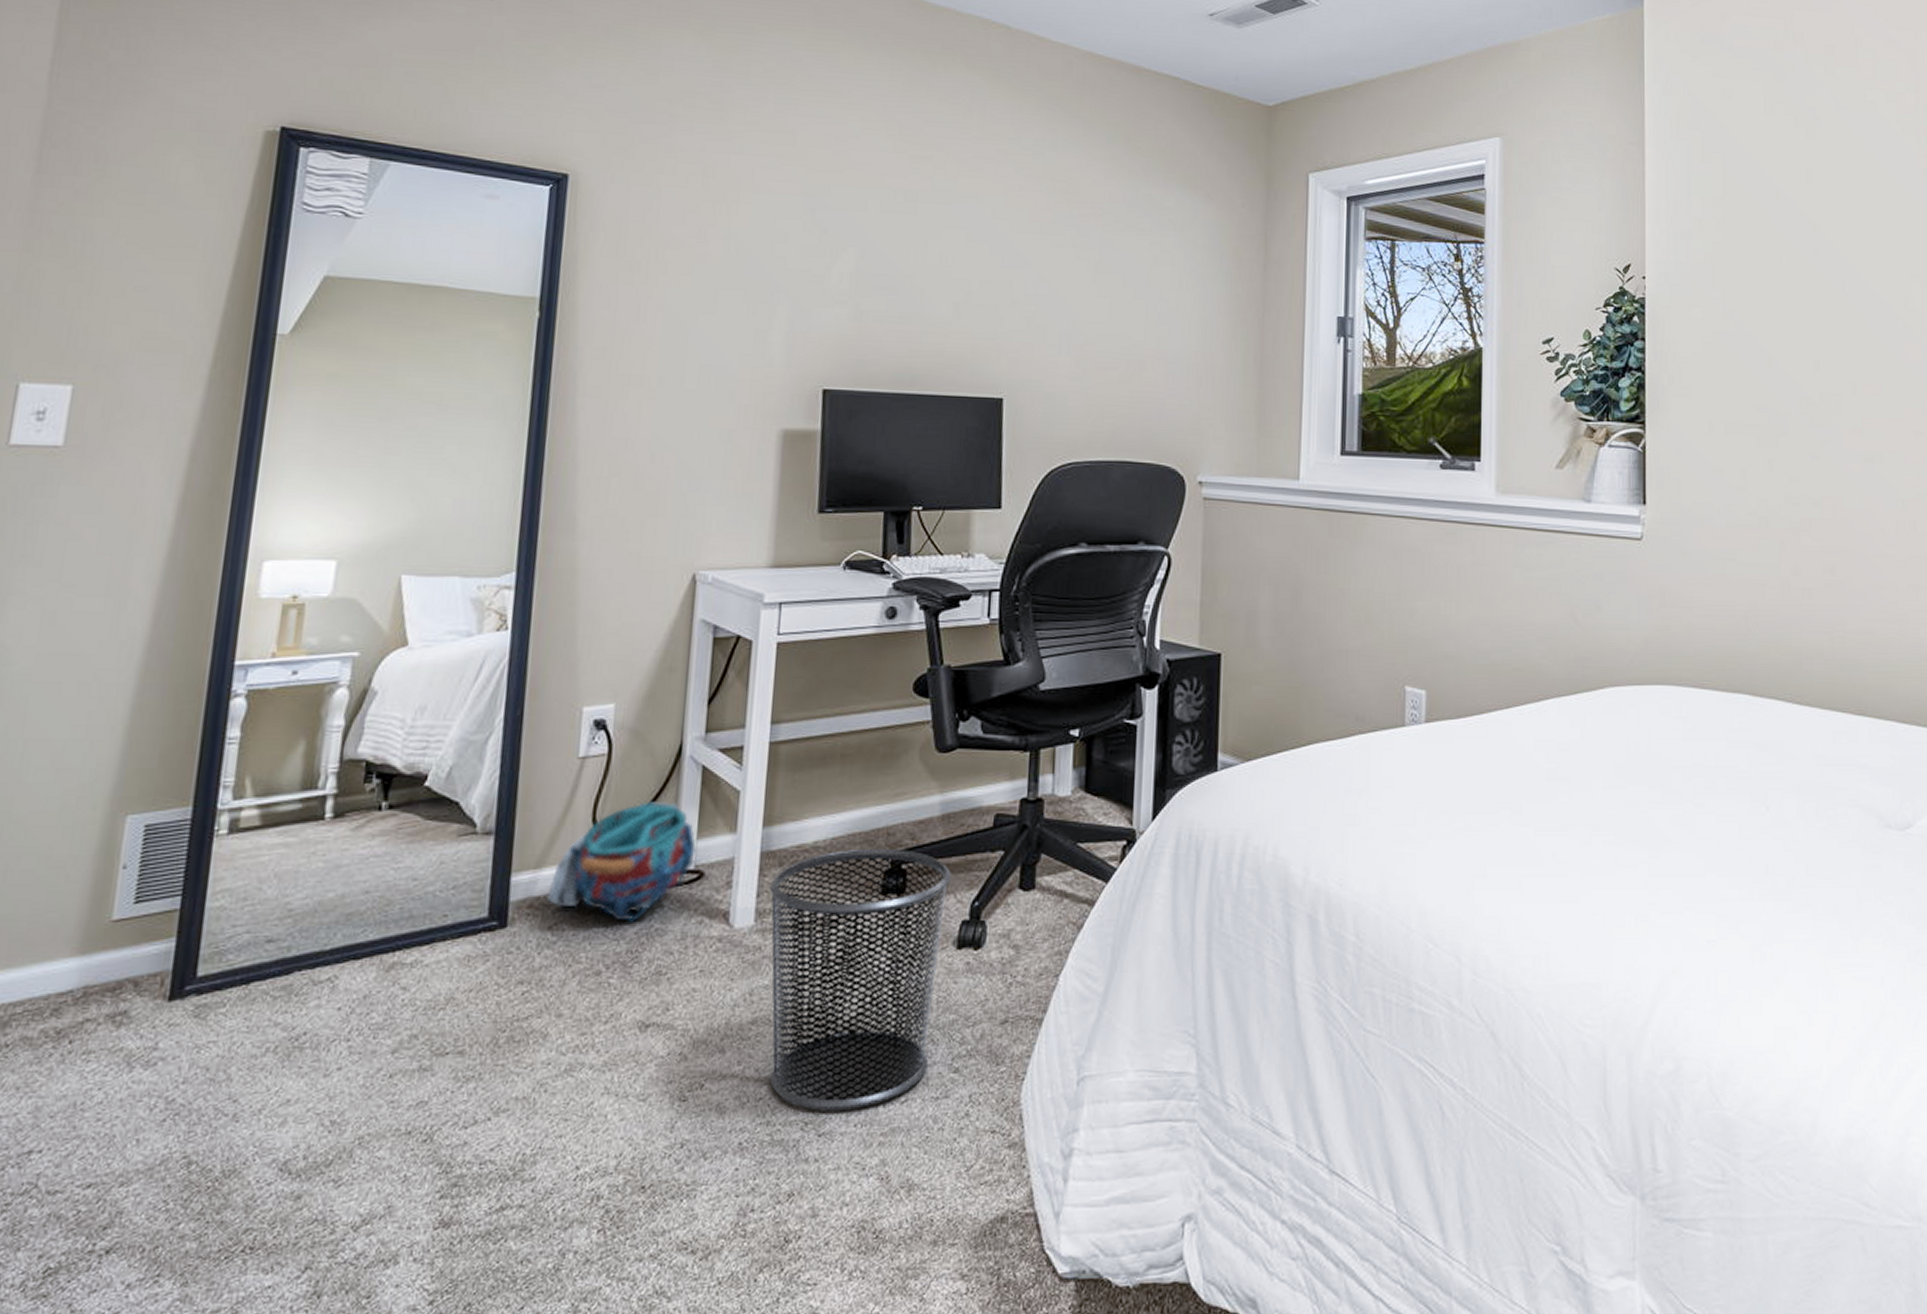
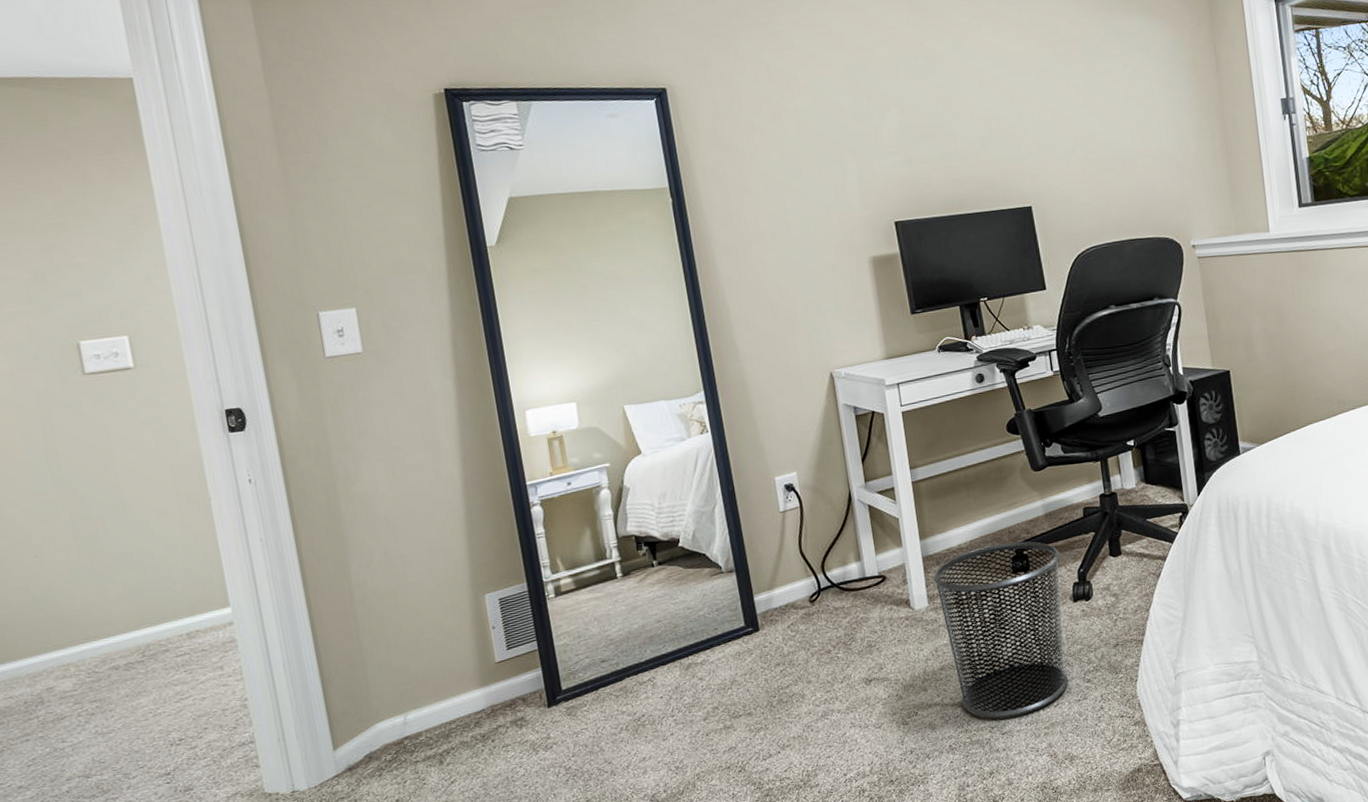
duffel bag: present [547,802,696,922] -> none [781,532,878,617]

